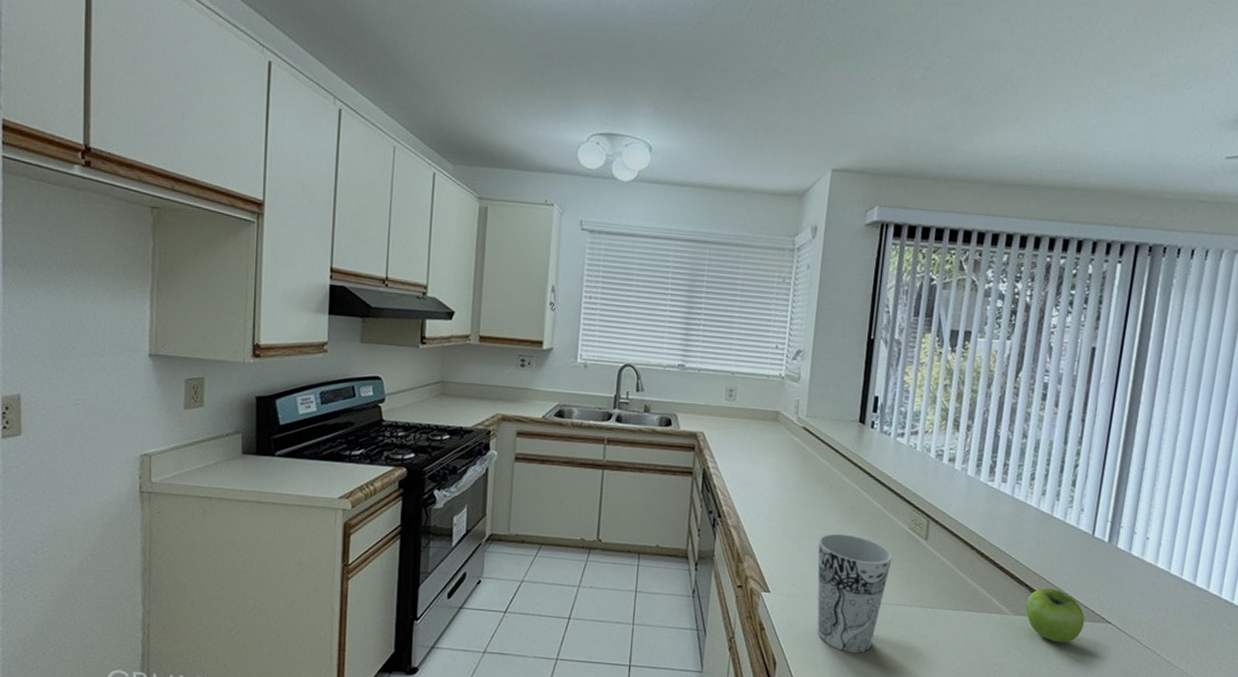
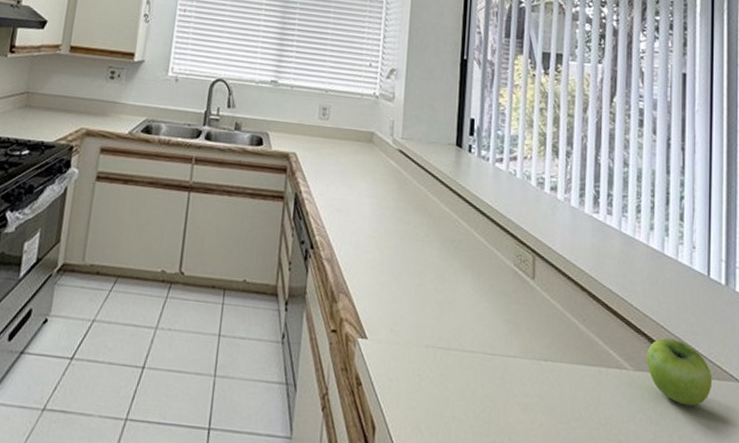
cup: present [817,533,893,653] -> none [418,269,499,416]

